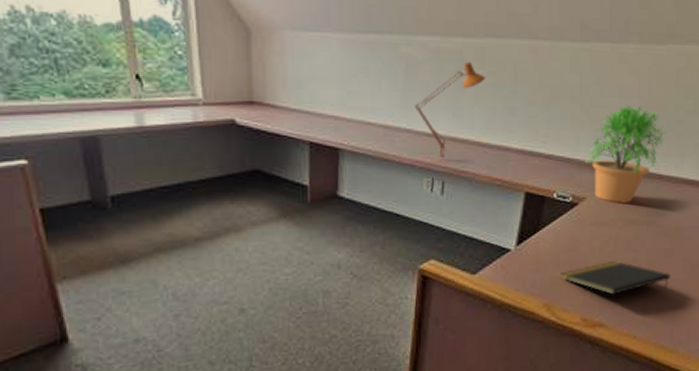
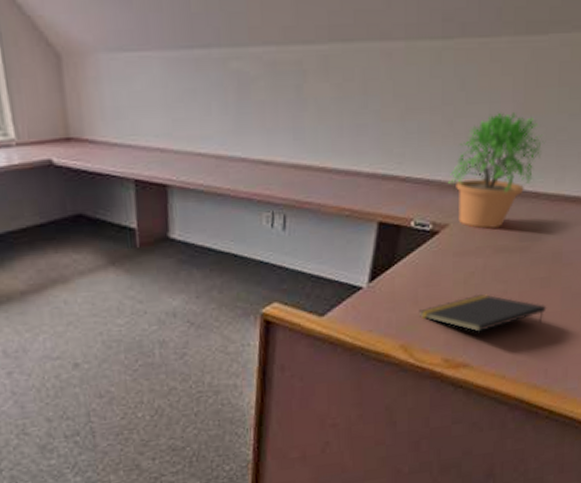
desk lamp: present [414,61,485,160] -> none [248,73,330,191]

